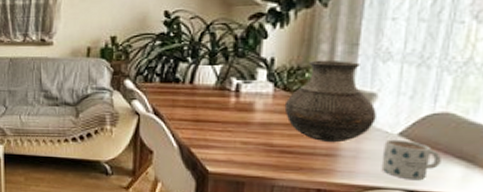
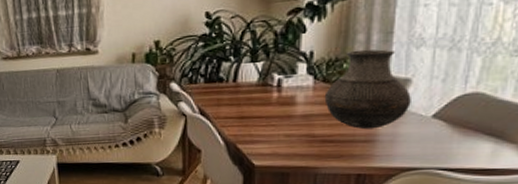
mug: present [381,139,441,181] -> none [417,121,472,159]

